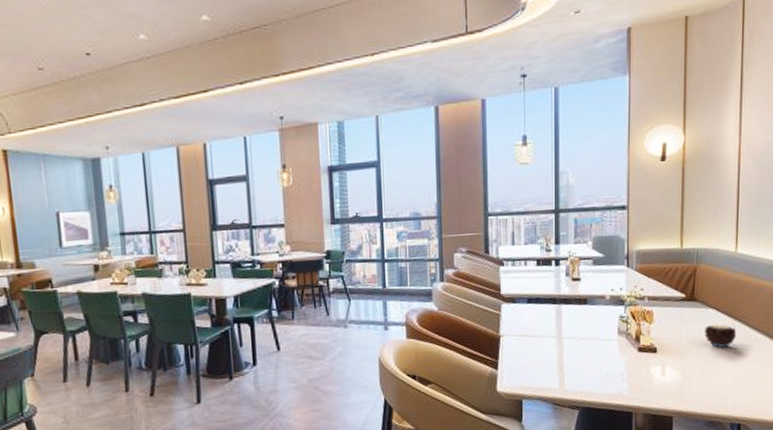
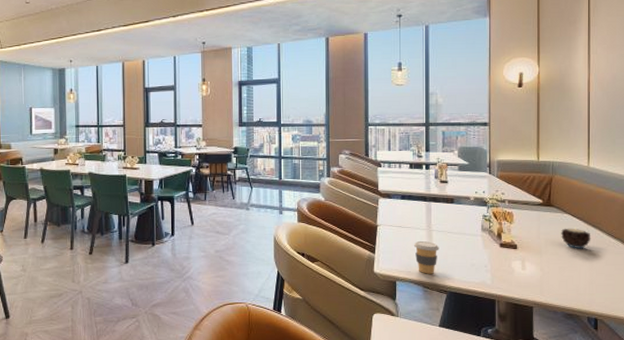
coffee cup: none [541,350,571,389] -> present [413,240,440,274]

